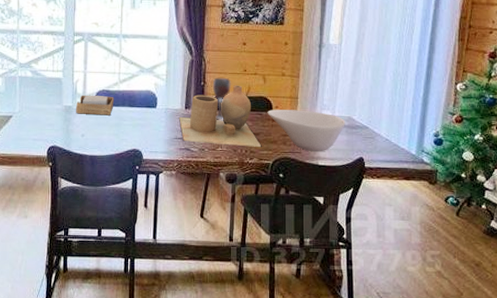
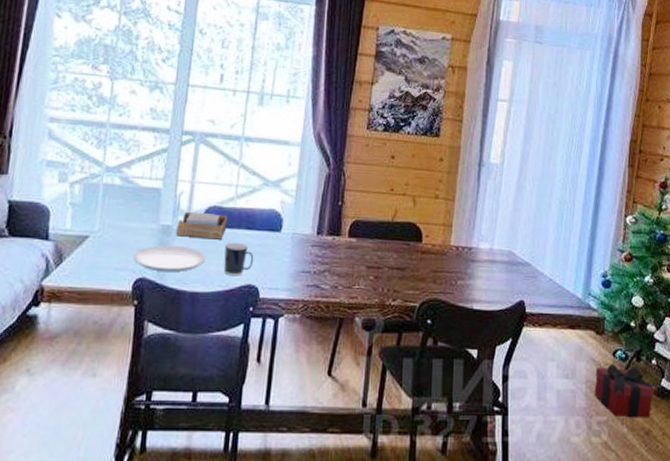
plate: none [46,121,100,141] -> present [133,245,206,273]
mug: none [114,118,137,143] -> present [223,243,254,276]
vase: present [178,85,262,147] -> none [307,207,408,285]
cup: present [212,77,232,121] -> none [352,196,376,252]
bowl: present [267,110,345,152] -> none [416,239,505,293]
gift box: none [428,208,486,253] -> present [594,363,657,418]

